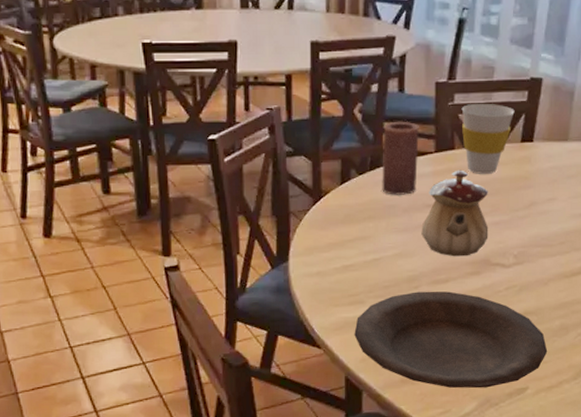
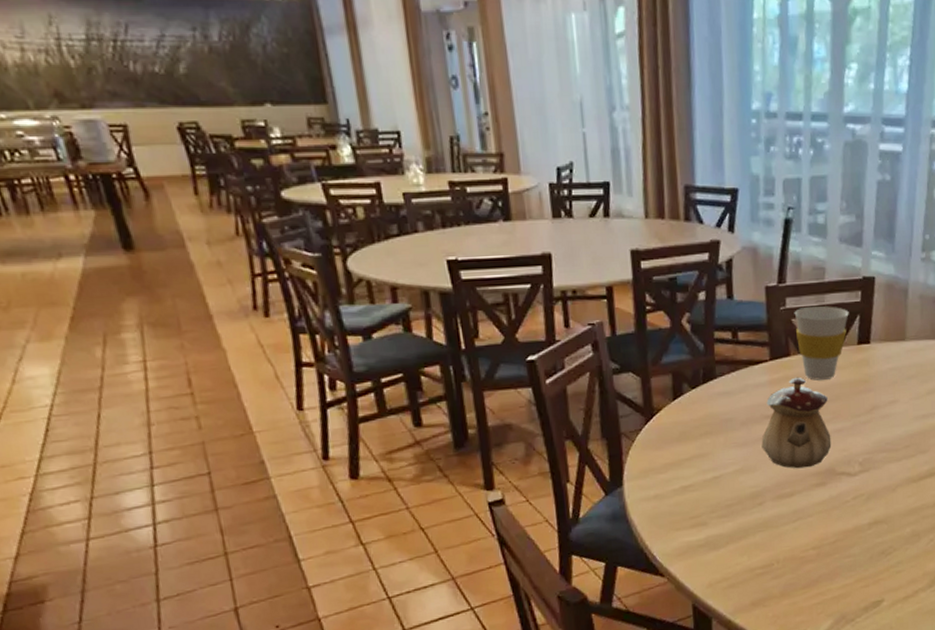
plate: present [354,291,548,389] -> none [698,505,901,608]
candle: present [382,121,419,195] -> none [714,329,753,408]

